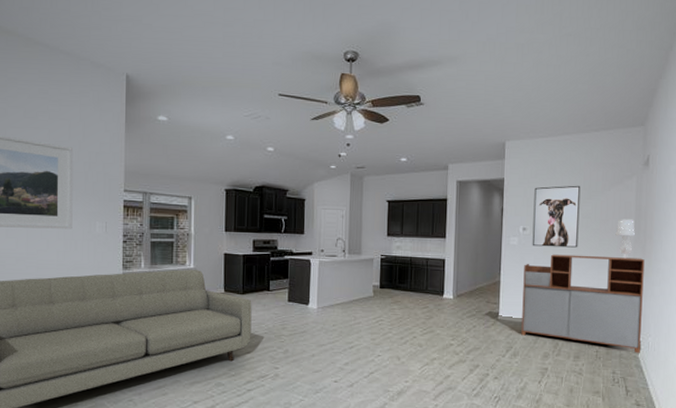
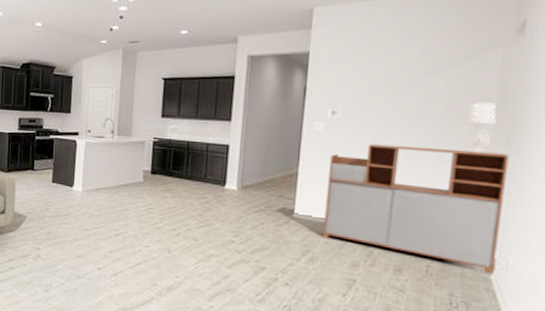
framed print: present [532,185,581,248] -> none [343,59,417,137]

